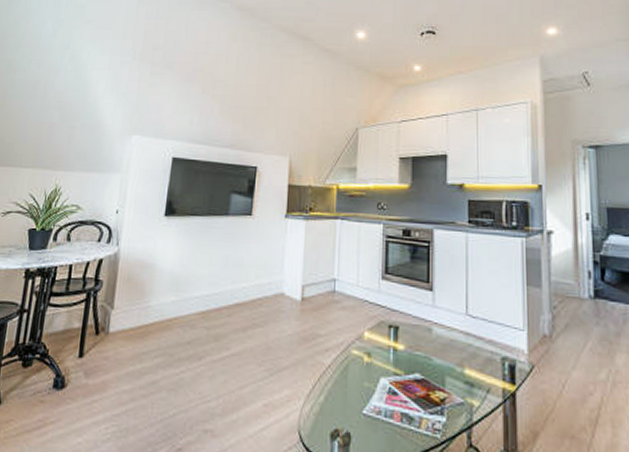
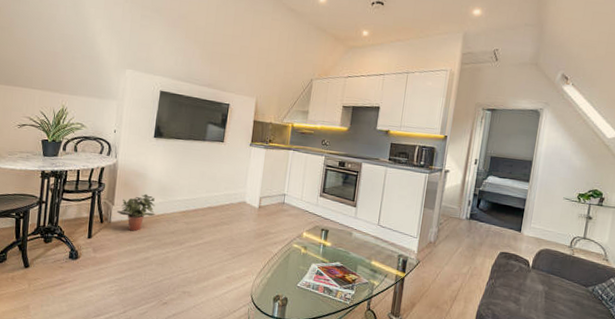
potted plant: none [117,290,167,344] -> present [117,193,156,232]

